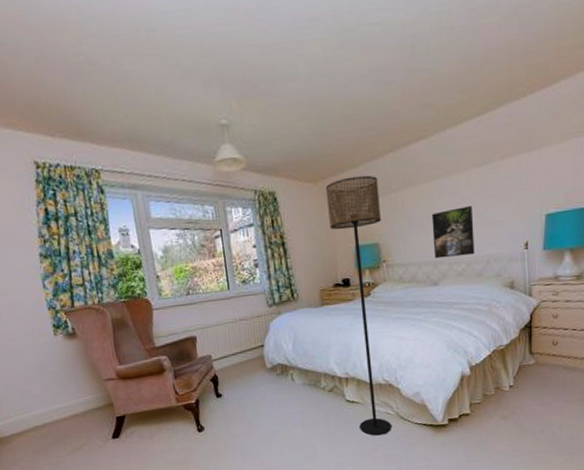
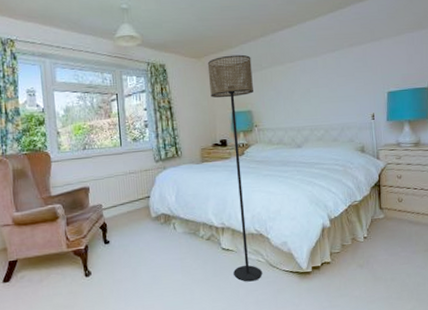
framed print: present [431,206,475,259] -> none [295,83,331,125]

